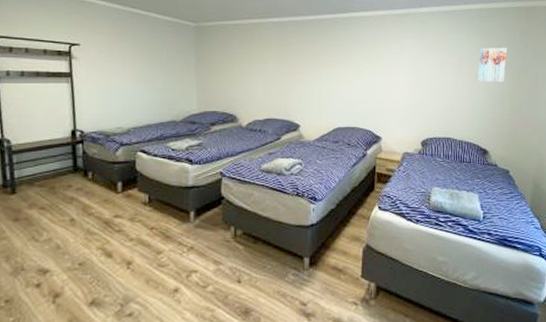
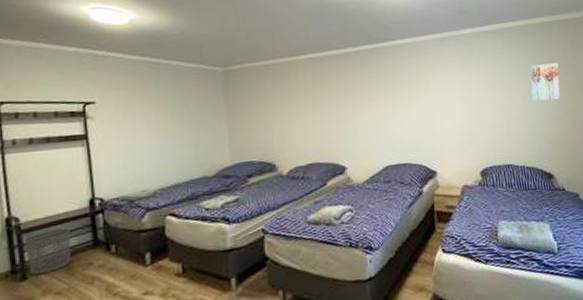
waste bin: none [15,153,54,191] -> present [25,228,71,275]

